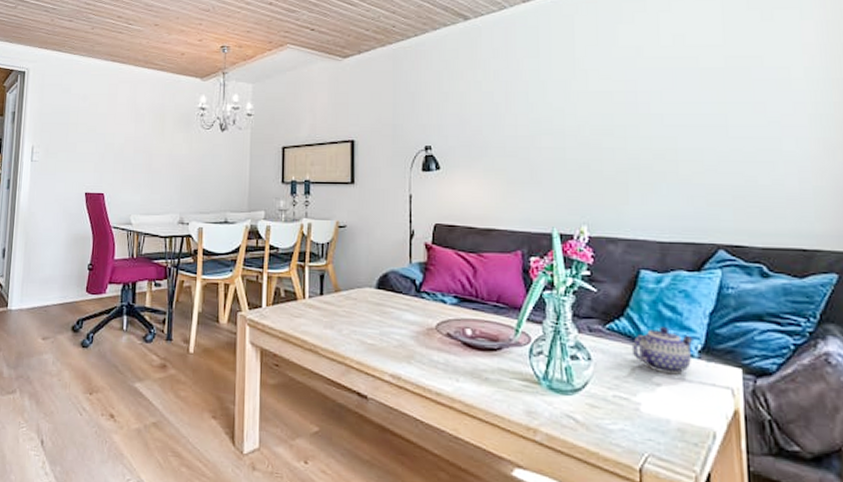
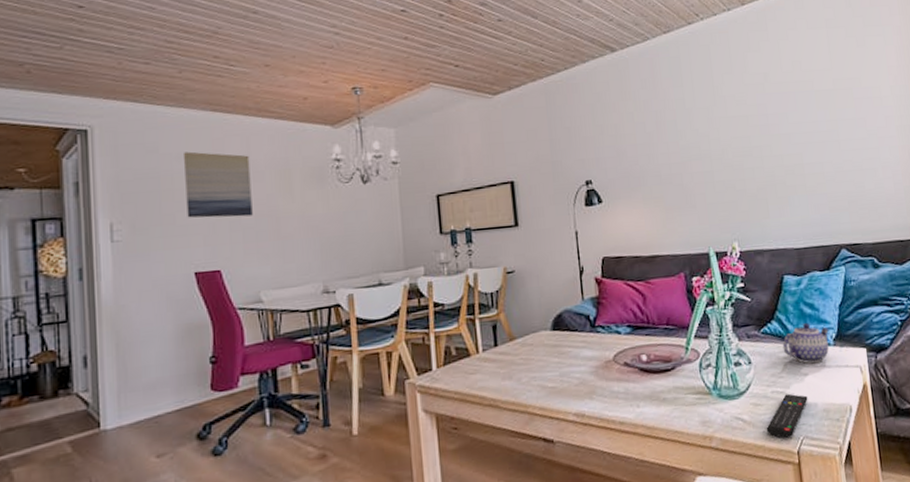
wall art: none [85,93,135,151] -> present [182,151,253,218]
remote control: none [602,401,659,451] -> present [766,393,808,439]

